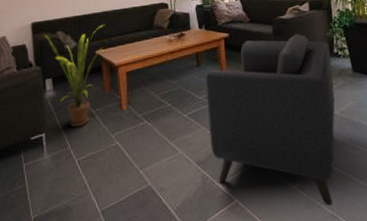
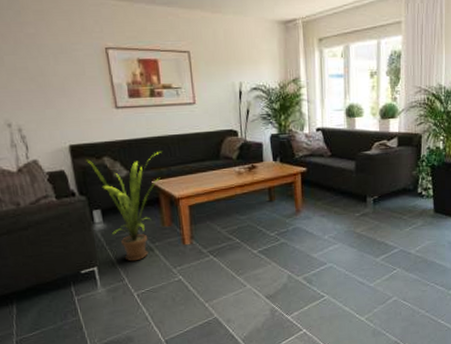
armchair: present [205,33,335,206] -> none [277,171,414,334]

